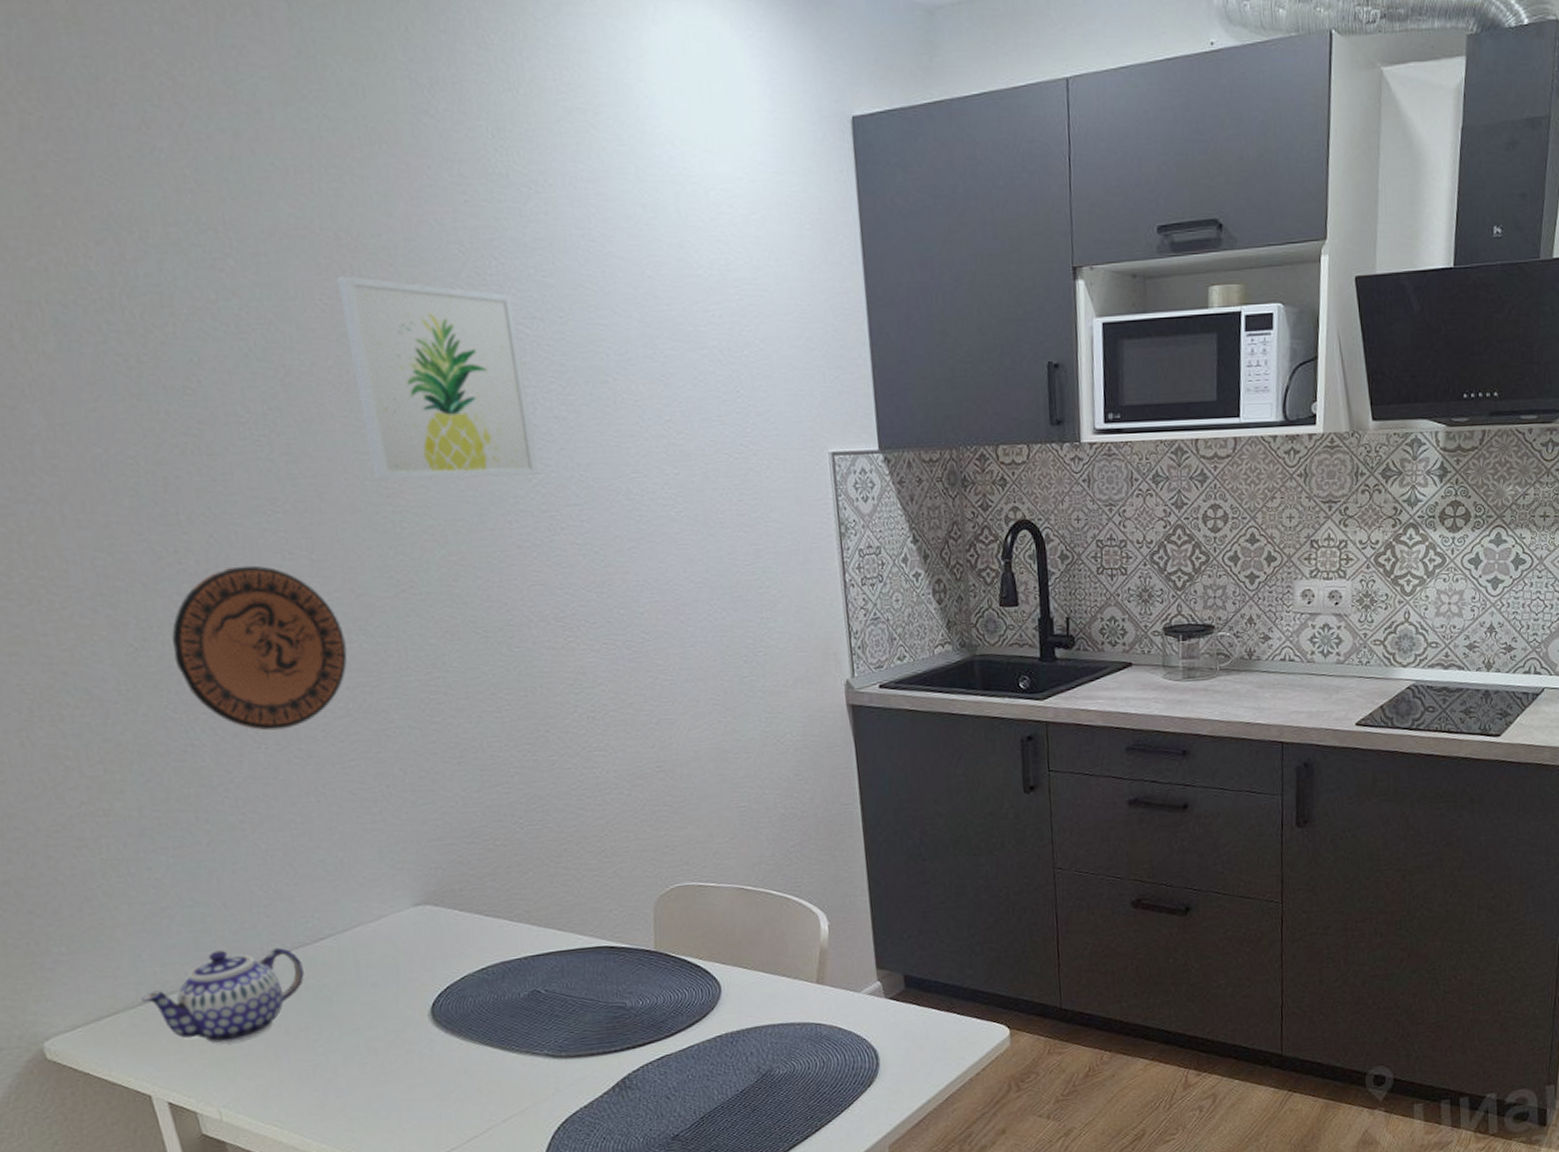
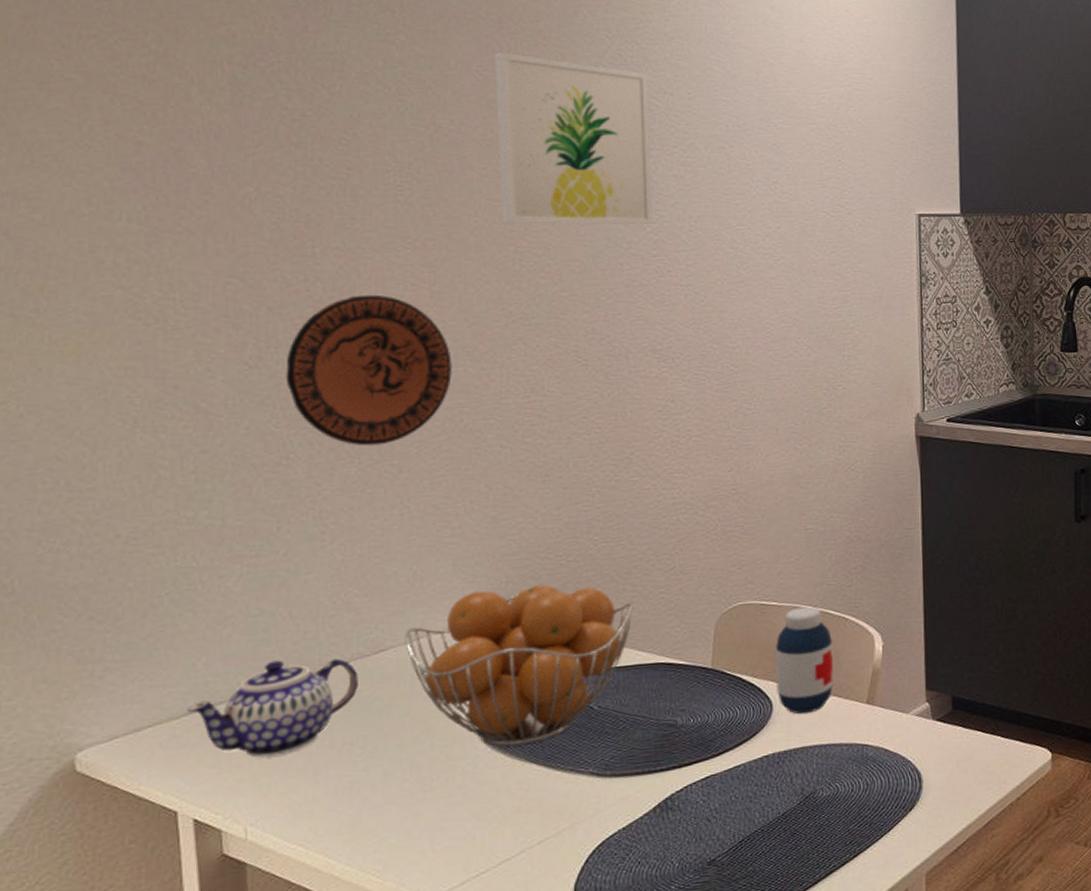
fruit basket: none [341,870,569,1031] -> present [405,584,633,748]
medicine bottle: none [718,887,781,995] -> present [776,606,833,715]

